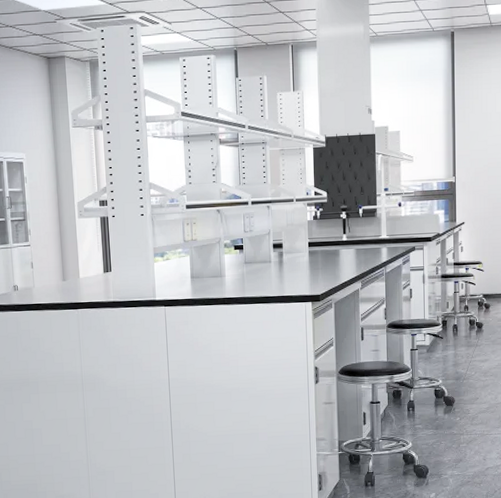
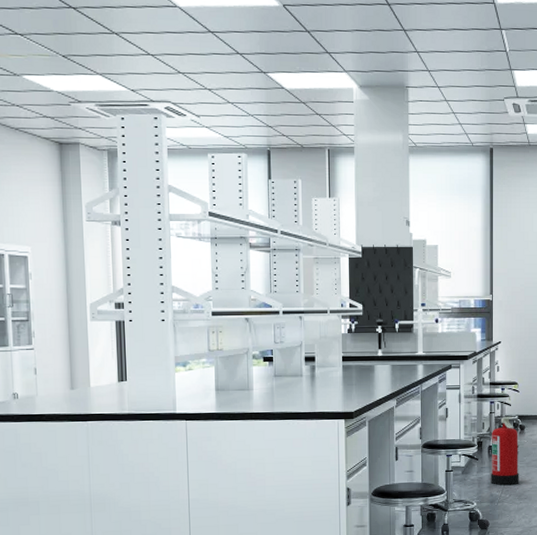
fire extinguisher: none [456,295,485,363] -> present [491,416,519,486]

